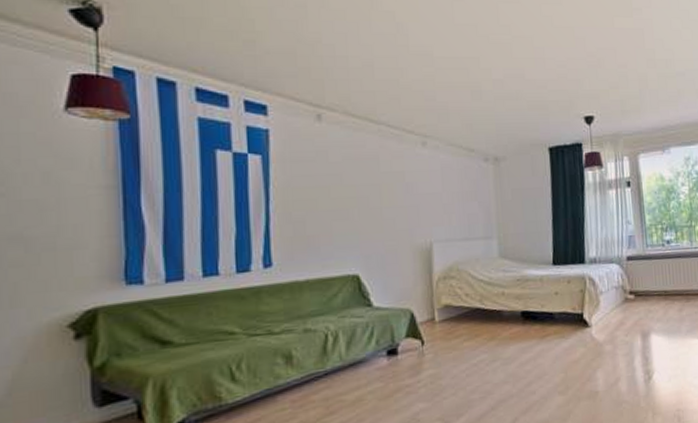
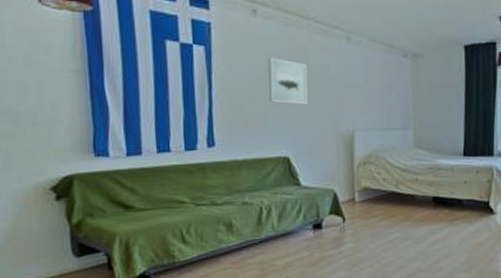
wall art: none [334,166,380,216] -> present [268,58,308,105]

